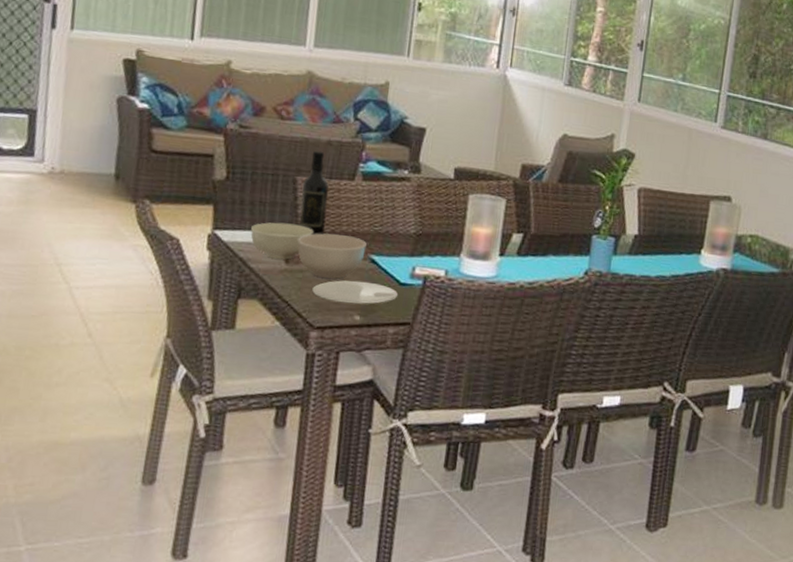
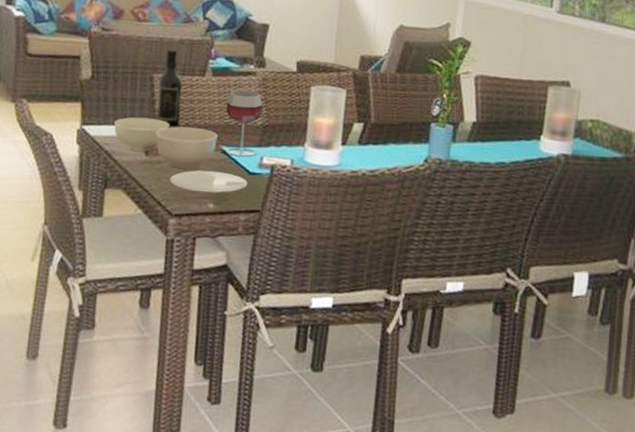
wineglass: none [374,197,417,268] -> present [225,90,263,158]

